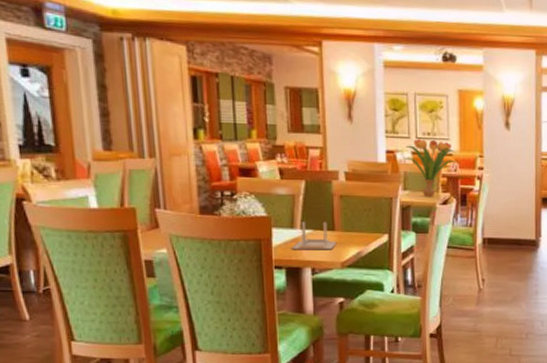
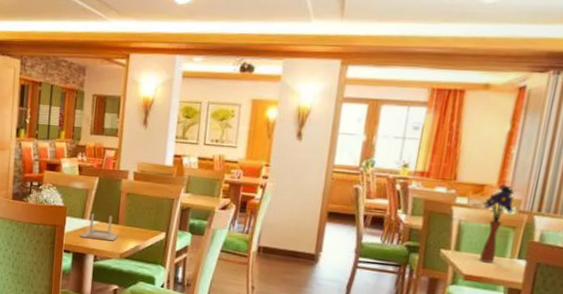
flower arrangement: present [404,139,455,198] -> none [190,145,240,202]

